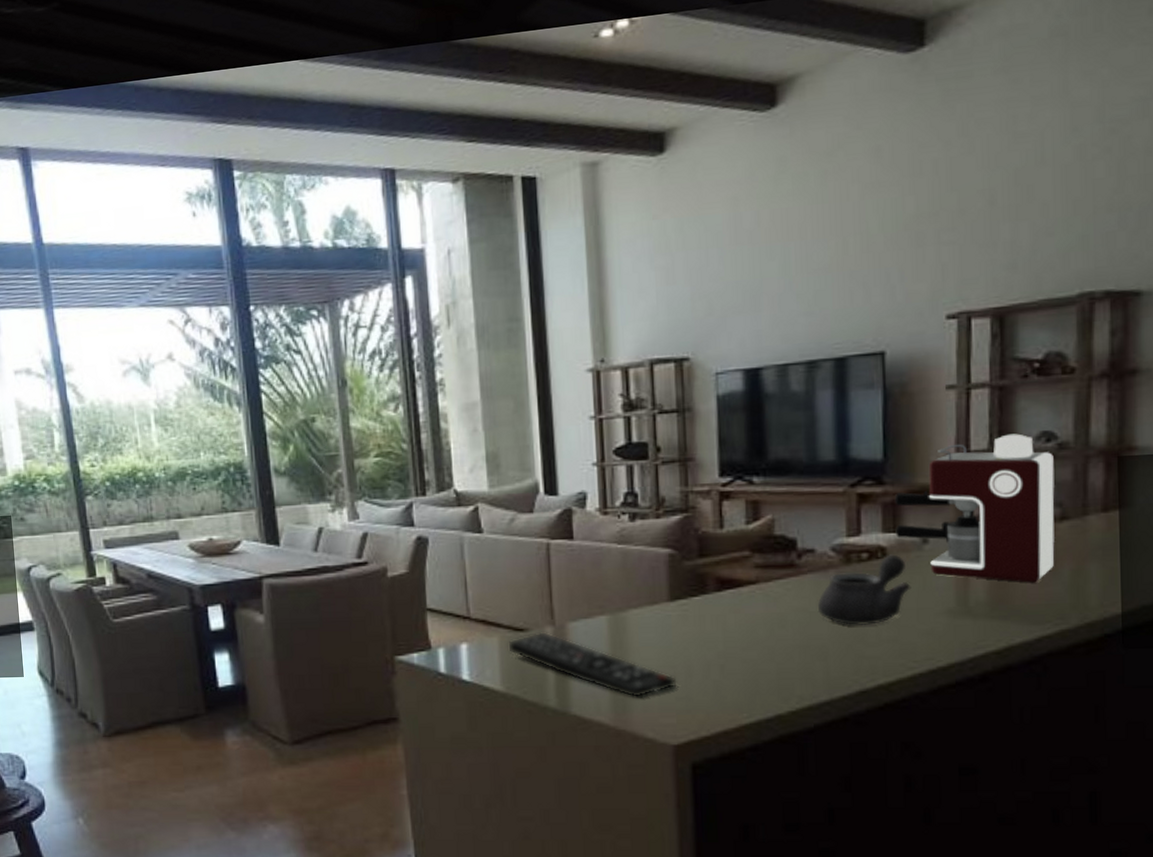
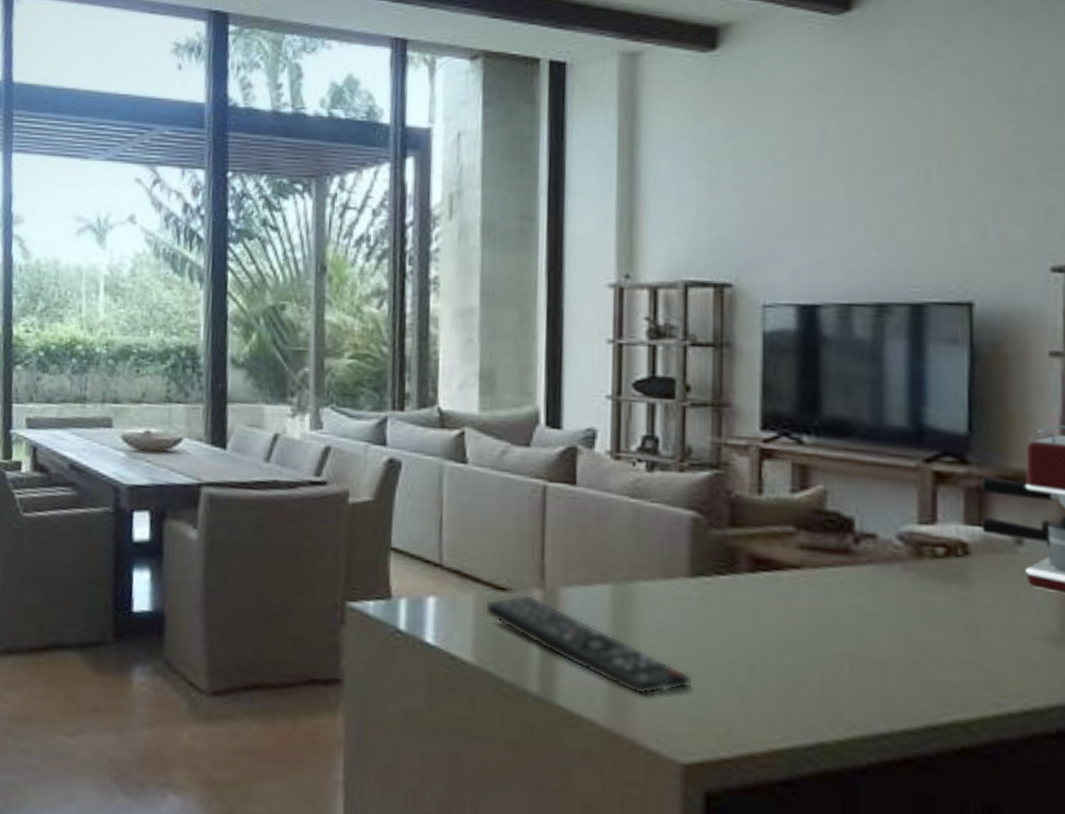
teapot: present [817,554,911,625] -> none [877,553,1000,641]

